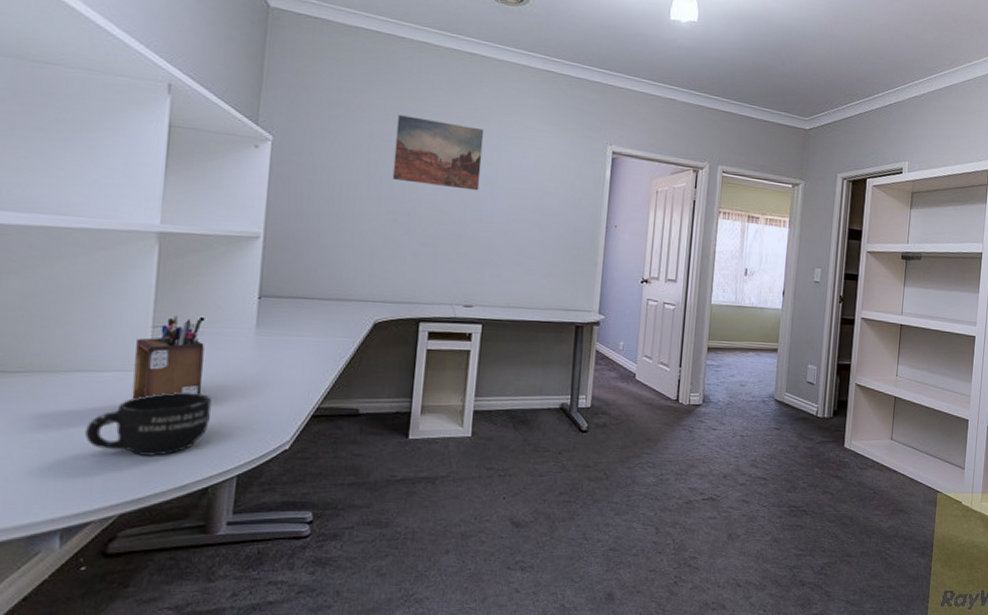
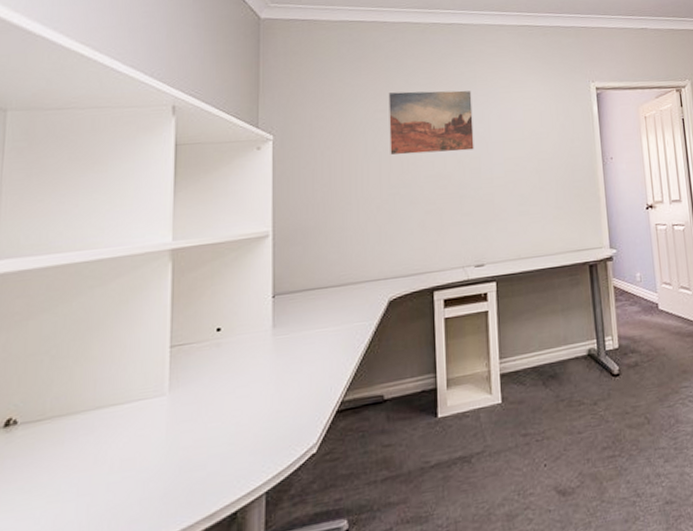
mug: present [85,391,212,456] -> none [108,408,234,490]
desk organizer: present [132,316,204,400] -> none [153,330,224,429]

